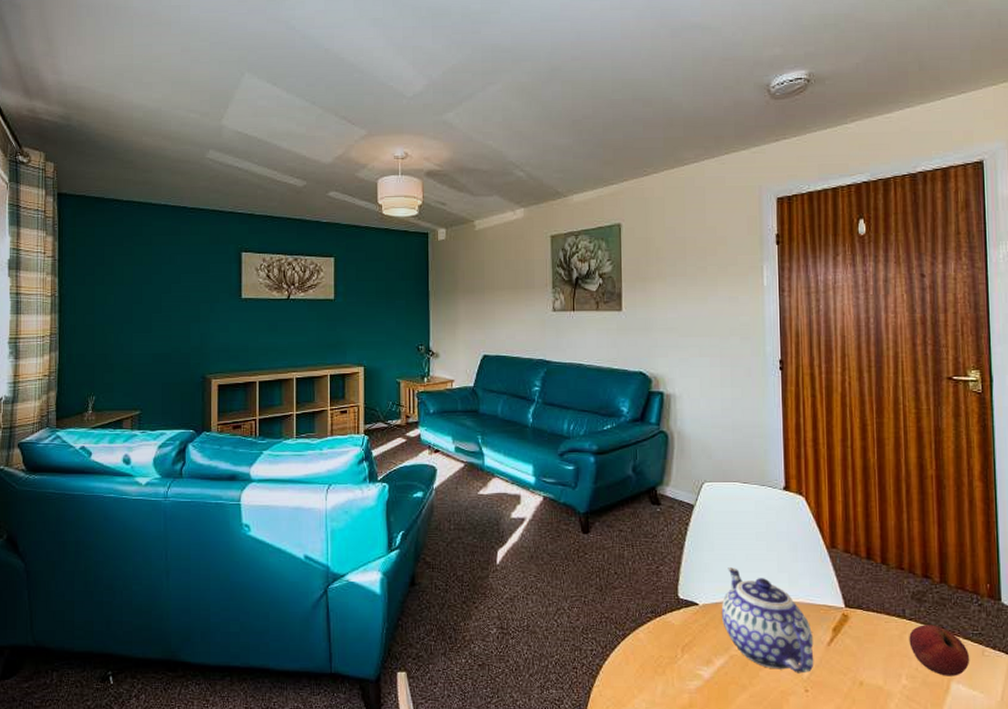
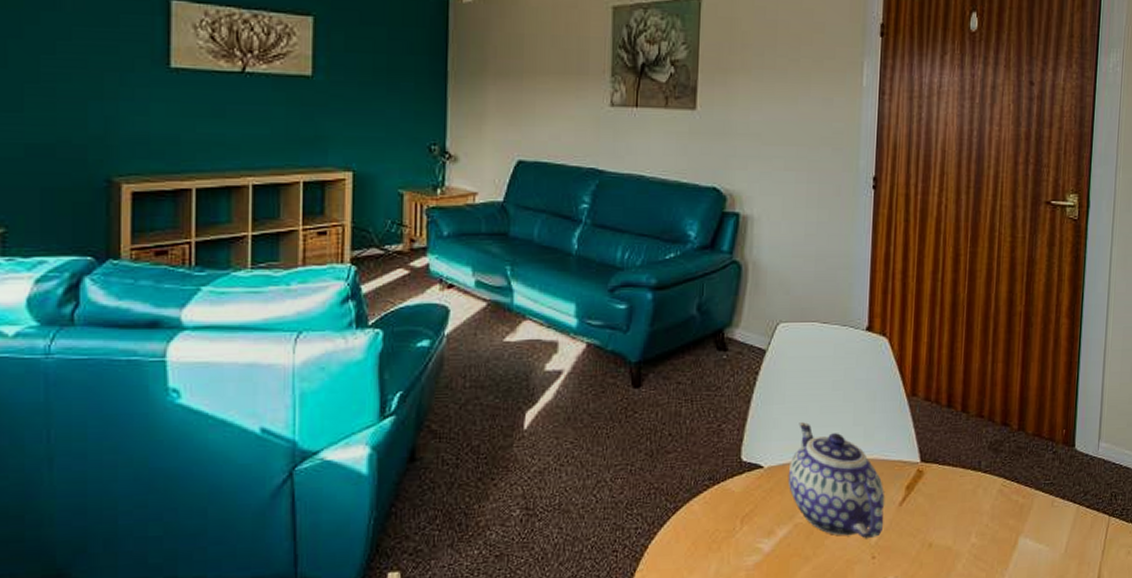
apple: present [909,625,970,676] -> none [982,476,1040,531]

